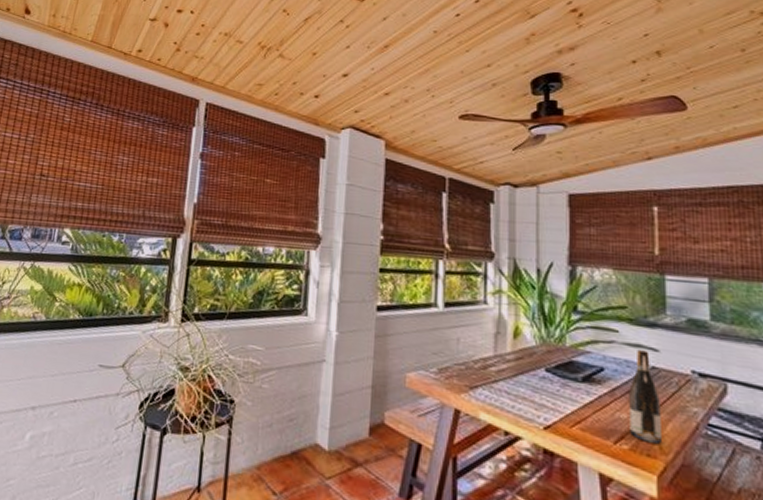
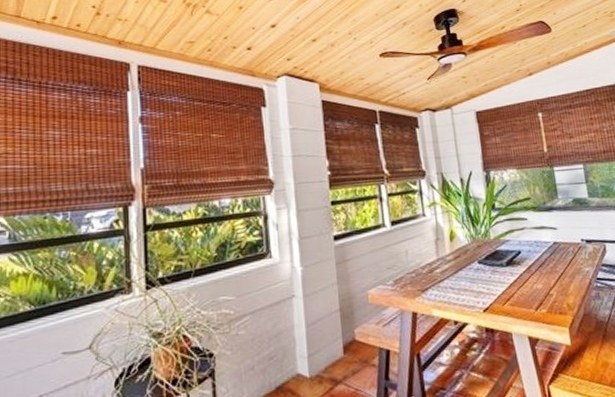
wine bottle: present [629,350,662,444] -> none [540,230,568,303]

